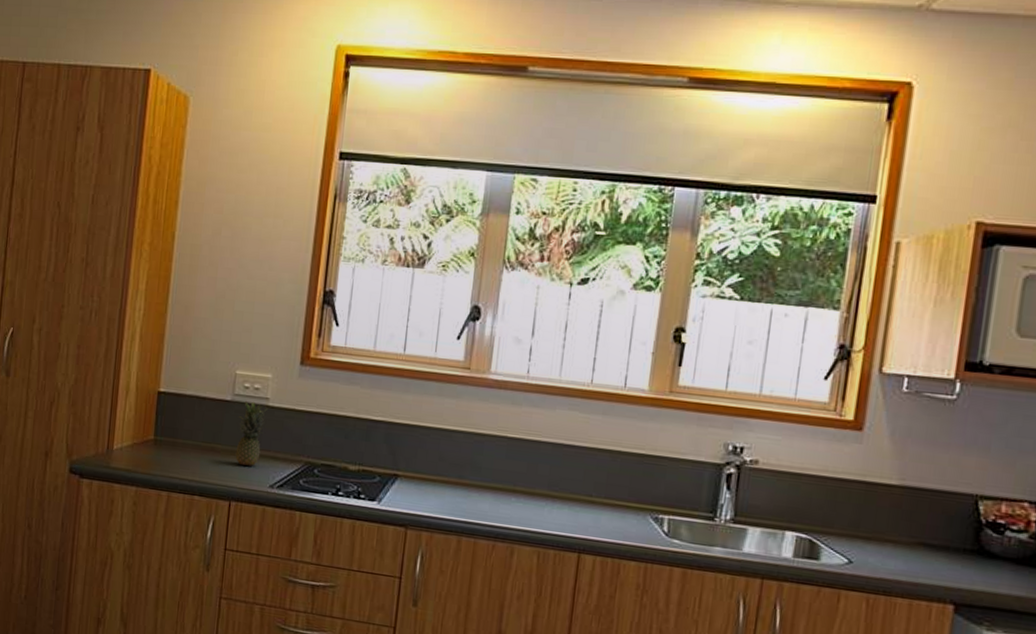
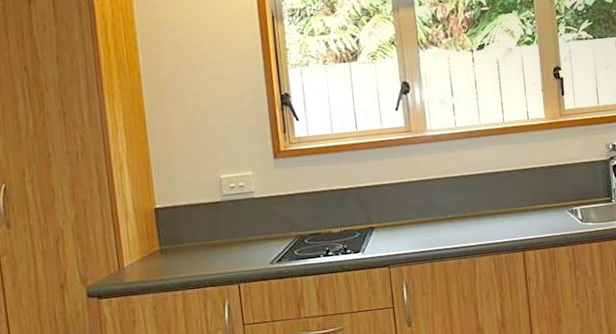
fruit: present [235,400,269,467] -> none [231,197,256,253]

